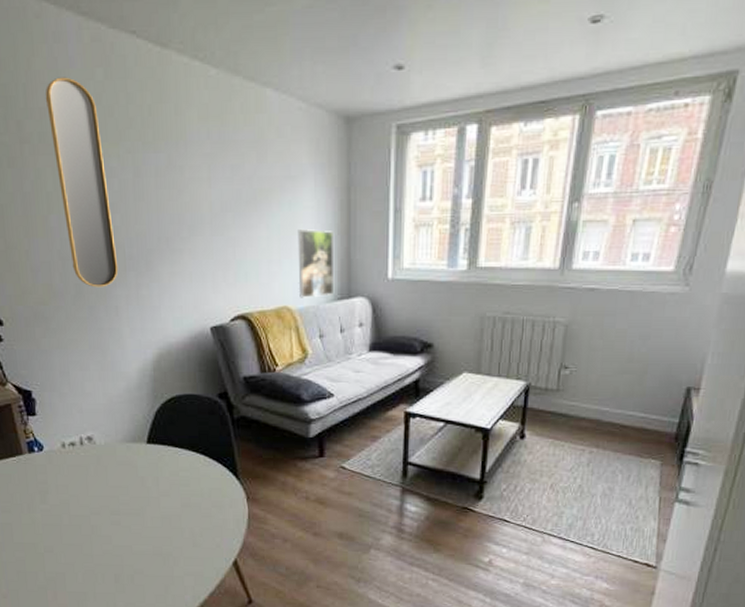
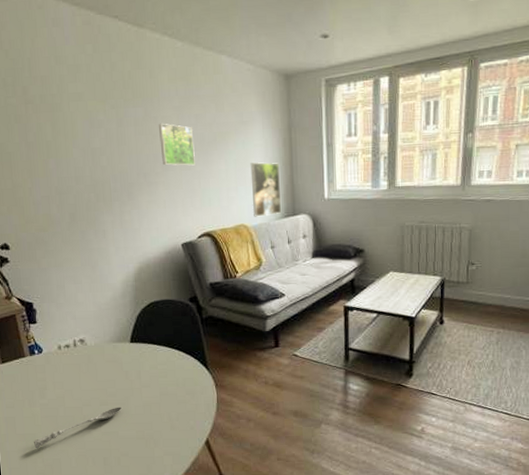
soupspoon: none [33,517,136,561] -> present [33,407,122,449]
home mirror: present [45,77,118,287] -> none [46,52,105,216]
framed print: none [185,174,230,230] -> present [159,123,195,166]

